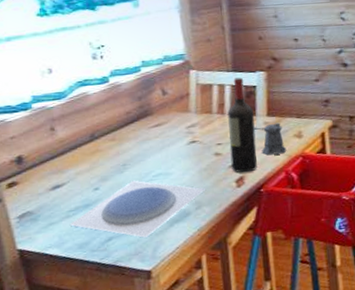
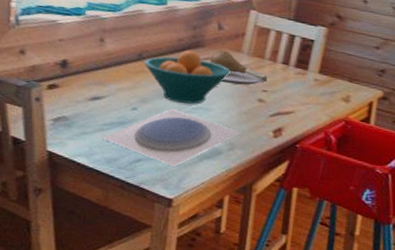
fruit bowl: none [98,120,183,174] -> present [144,49,231,104]
plate: none [160,113,220,145] -> present [210,49,268,85]
wine bottle: present [227,77,257,173] -> none [272,27,307,126]
pepper shaker: present [253,122,287,155] -> none [302,81,332,114]

